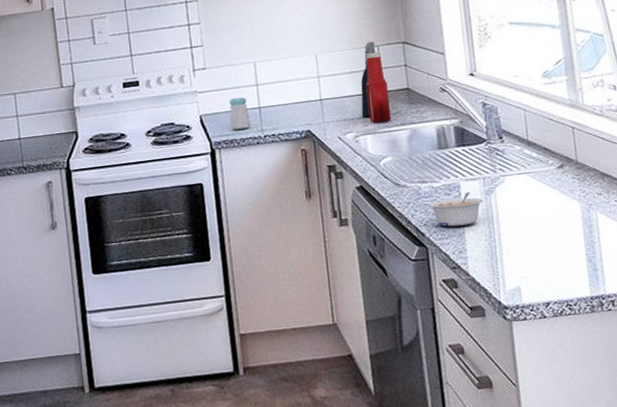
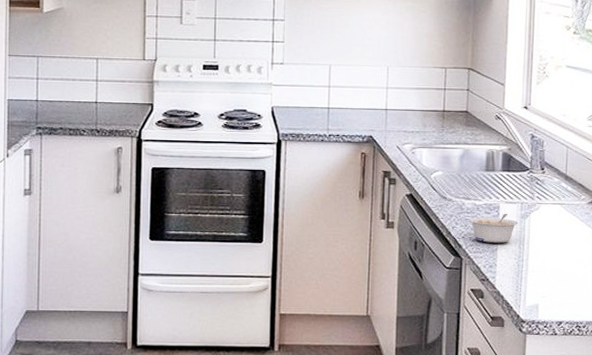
salt shaker: present [229,97,251,130] -> none [299,96,318,126]
spray bottle: present [360,41,376,118] -> none [421,63,443,132]
ketchup bottle: present [366,52,392,123] -> none [428,74,449,138]

